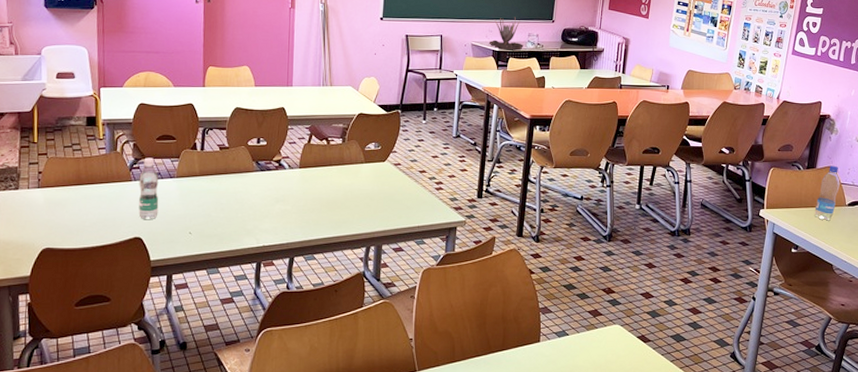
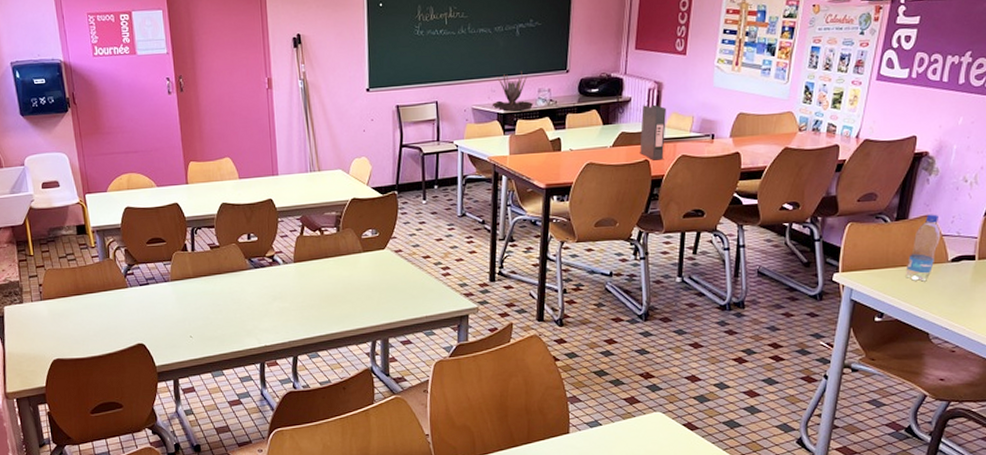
bottle: present [138,157,159,220] -> none [134,262,158,326]
binder: none [609,56,632,103] -> present [639,104,667,161]

